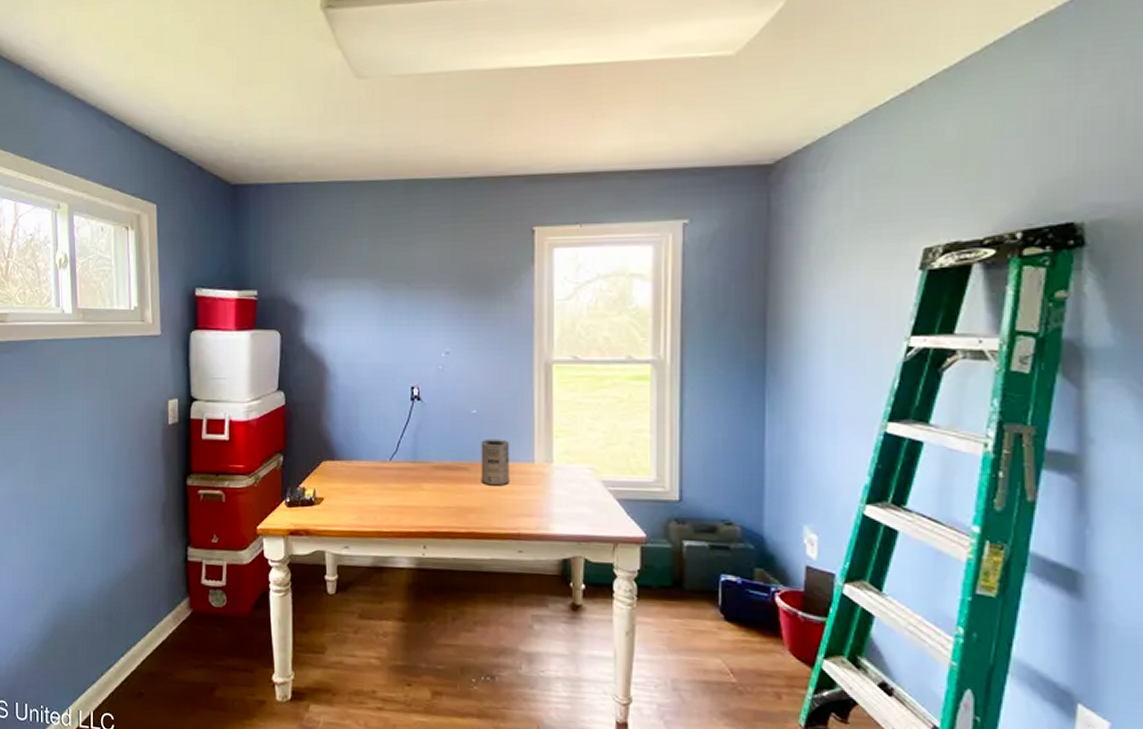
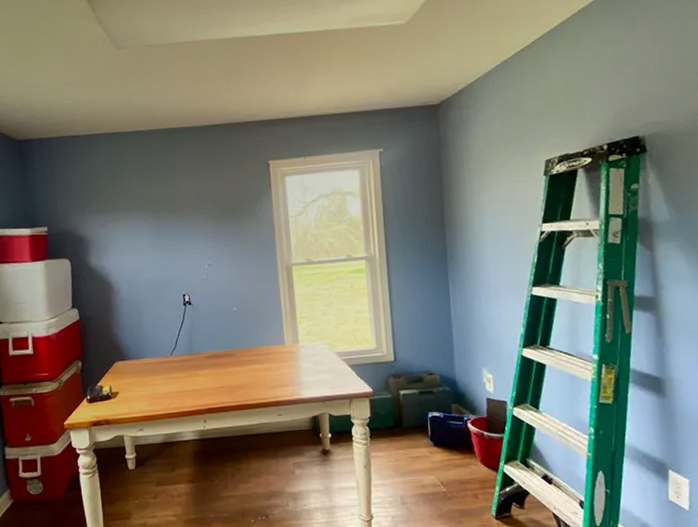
paint can: present [481,438,510,486] -> none [242,328,267,367]

